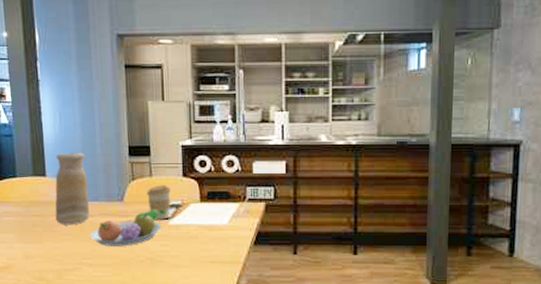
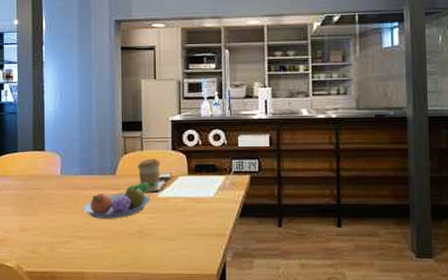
vase: present [55,152,90,225] -> none [51,128,84,198]

